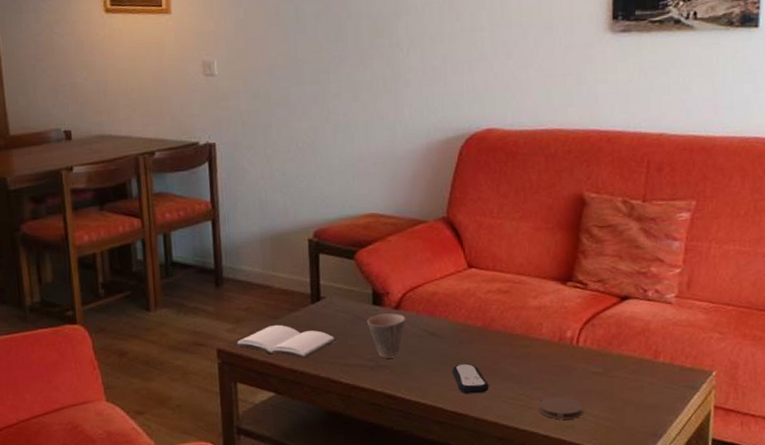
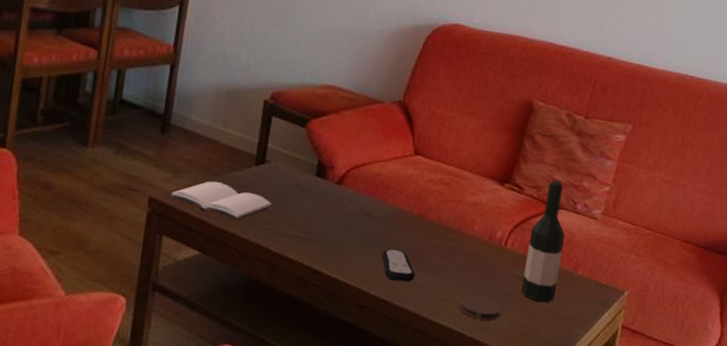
cup: present [366,313,406,359] -> none [306,186,346,233]
wine bottle: none [600,269,640,395] -> present [521,179,565,303]

